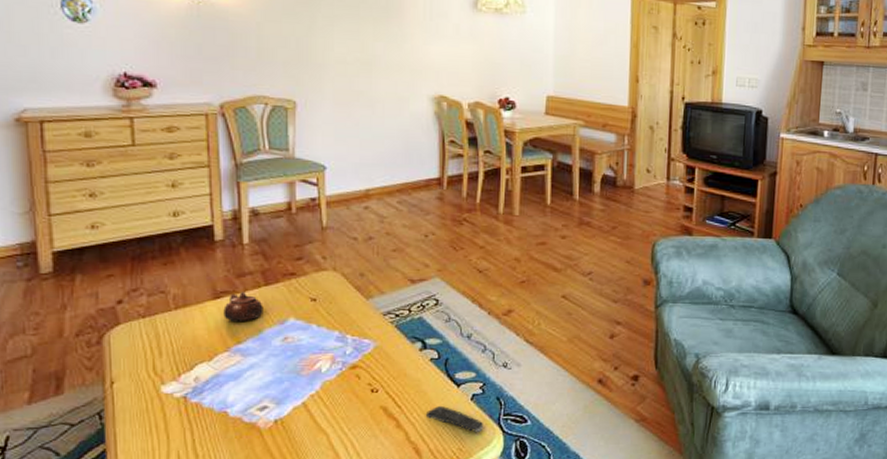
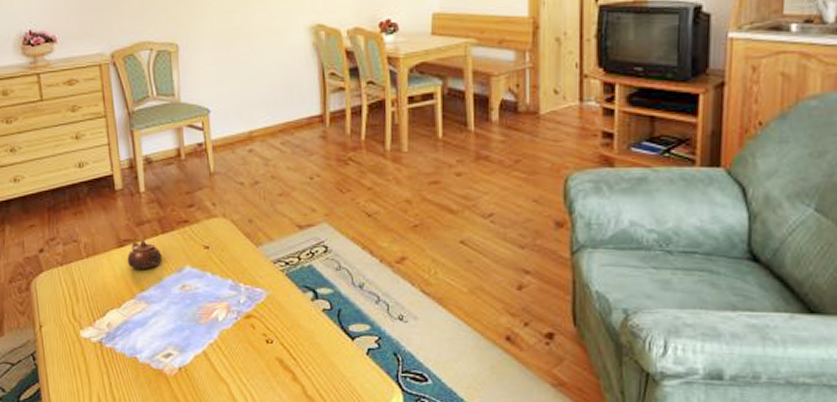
remote control: present [425,406,483,433] -> none [321,360,381,390]

